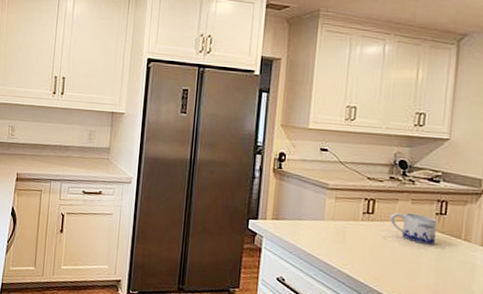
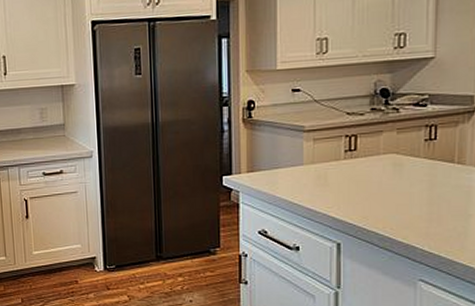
mug: present [389,212,437,245] -> none [374,143,427,174]

